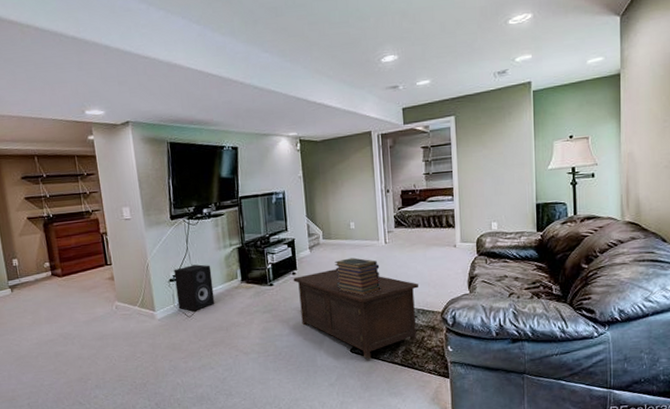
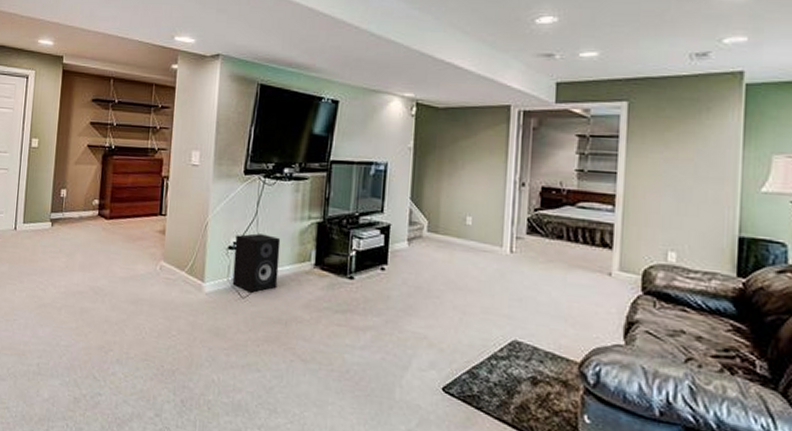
cabinet: present [293,269,418,359] -> none [380,273,550,407]
book stack: present [335,257,381,296] -> none [436,262,499,318]

